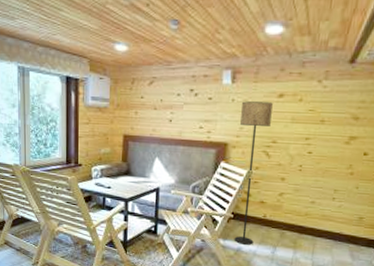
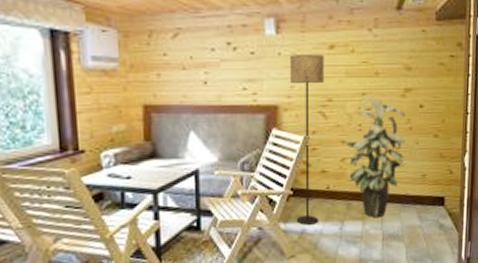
indoor plant: none [284,142,348,249] -> present [345,98,406,218]

